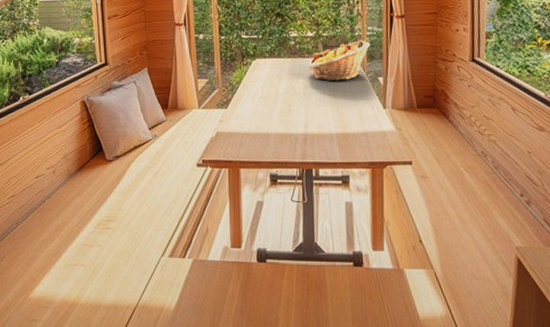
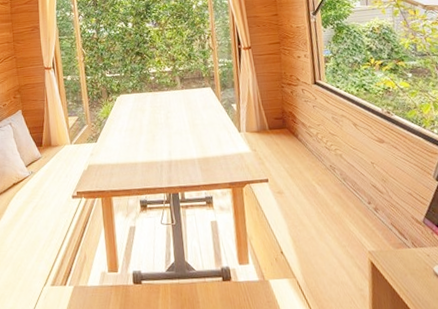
fruit basket: present [308,40,371,82] -> none [167,72,223,111]

